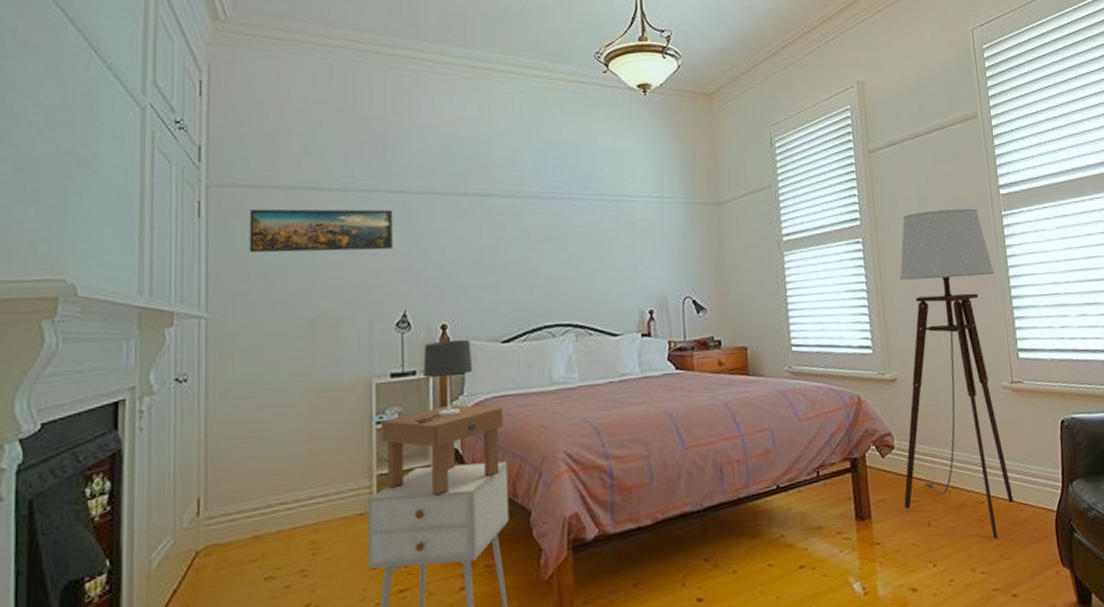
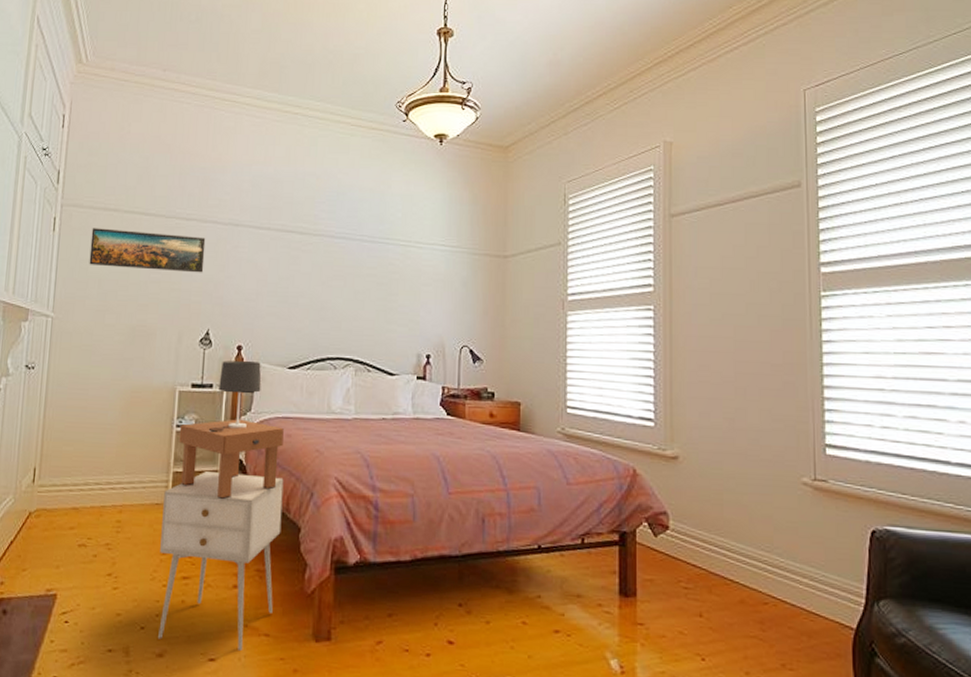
floor lamp: present [899,208,1013,540] -> none [675,283,806,646]

